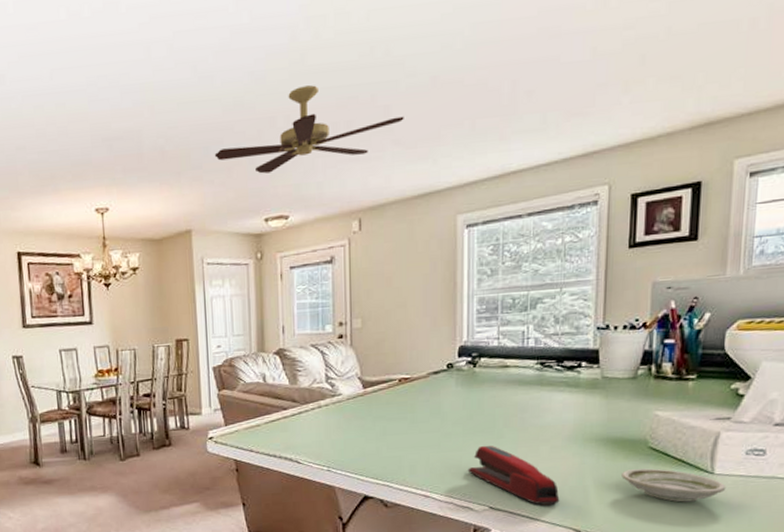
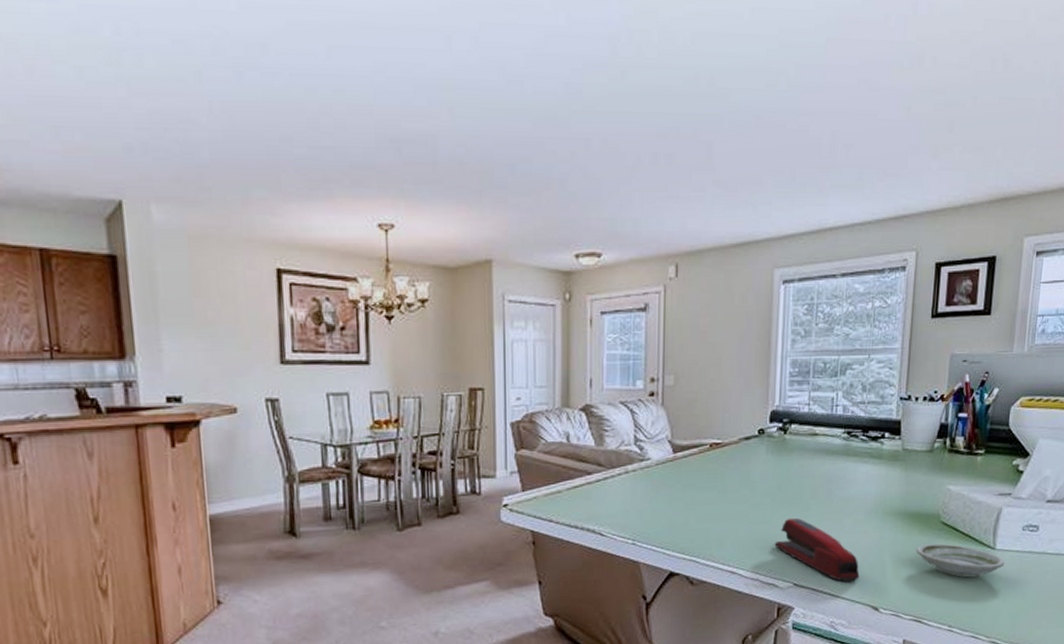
ceiling fan: present [214,85,404,174] -> none [522,108,726,203]

